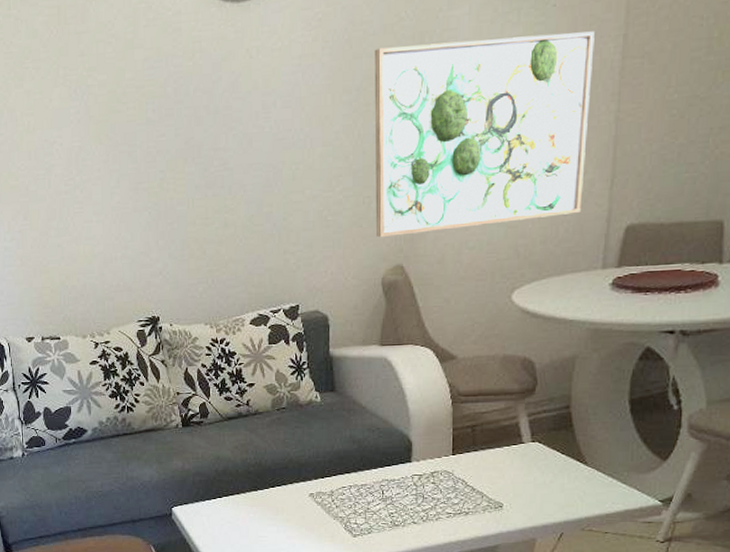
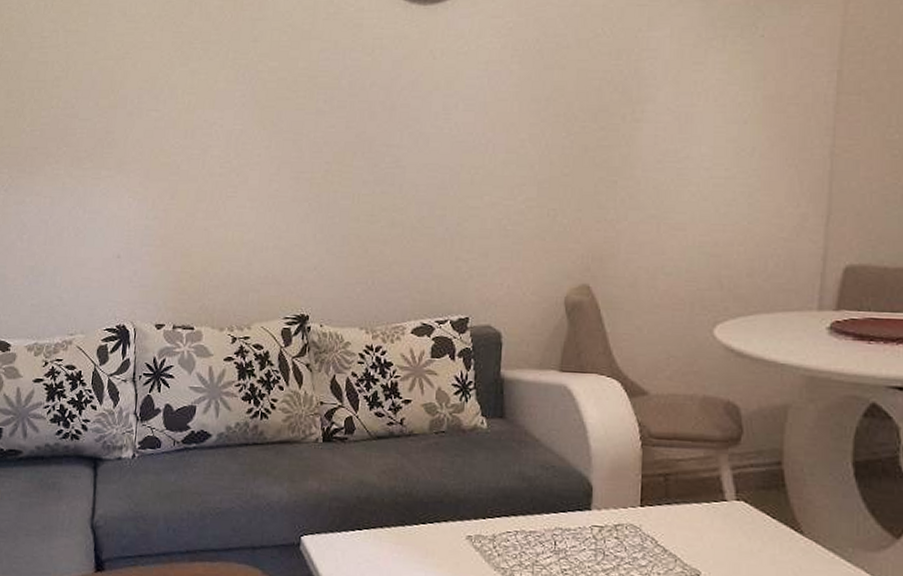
wall art: present [374,31,595,238] -> none [560,61,806,254]

